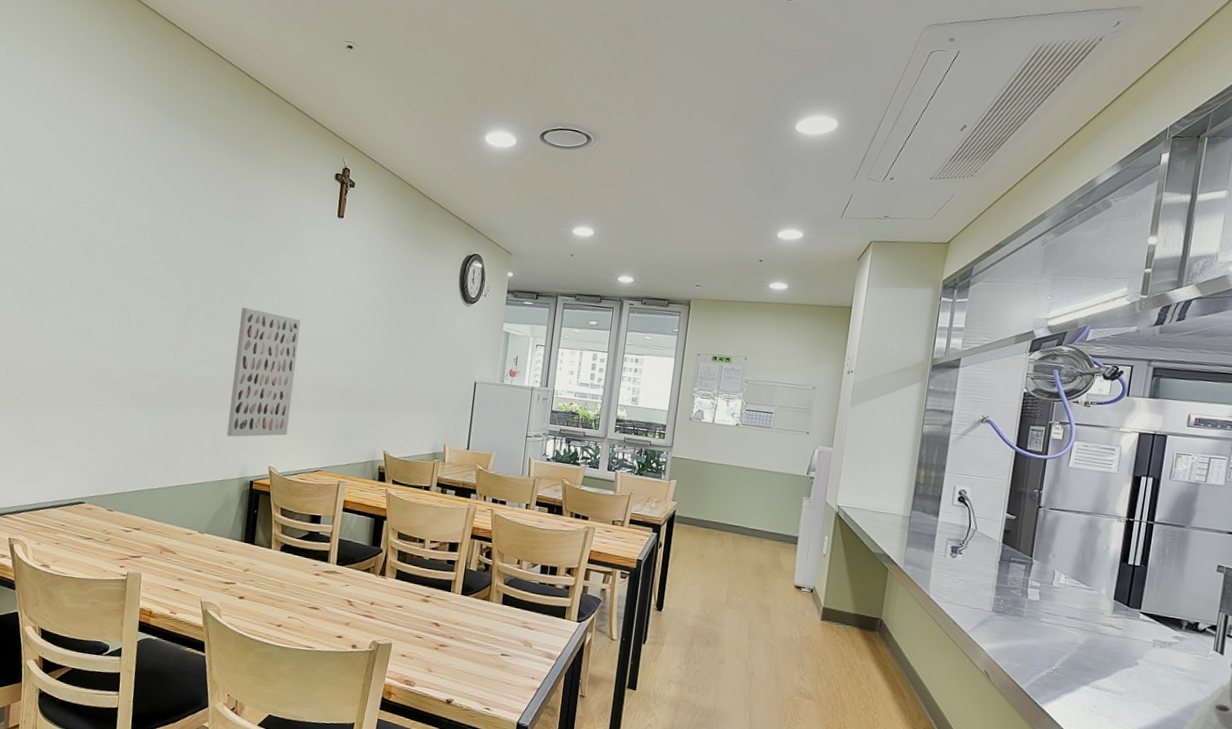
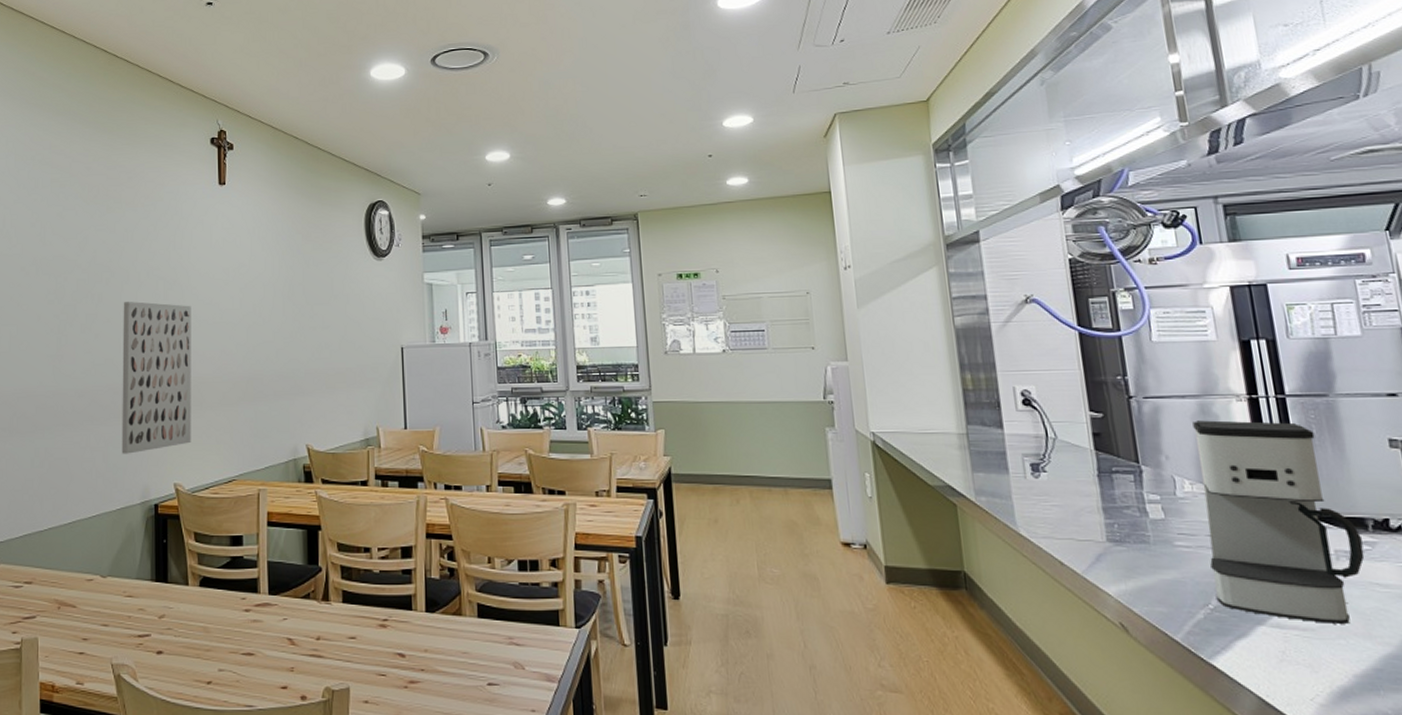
coffee maker: none [1059,531,1176,692] -> present [1192,420,1365,624]

